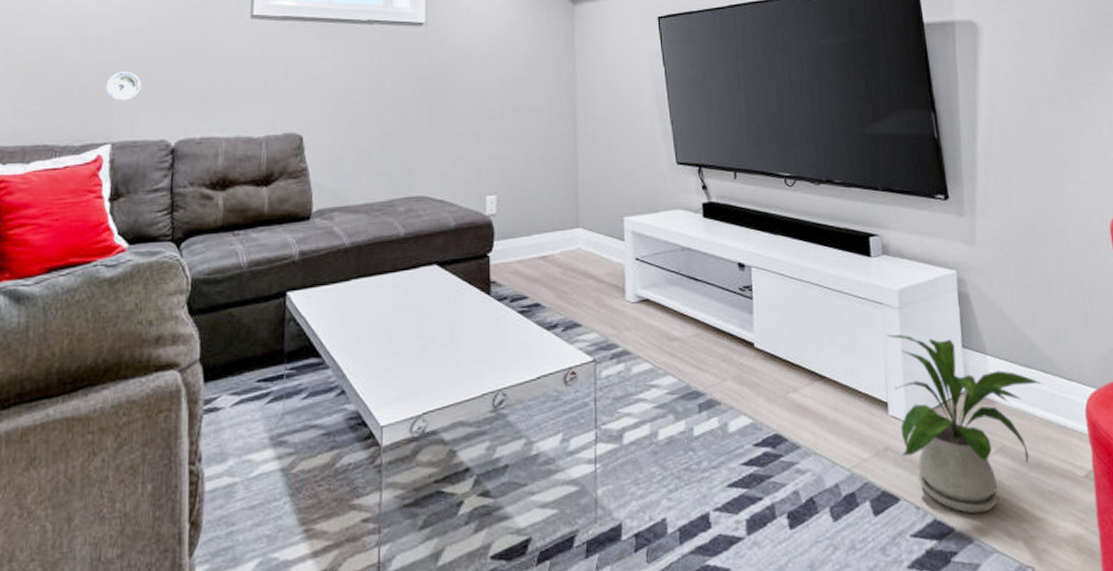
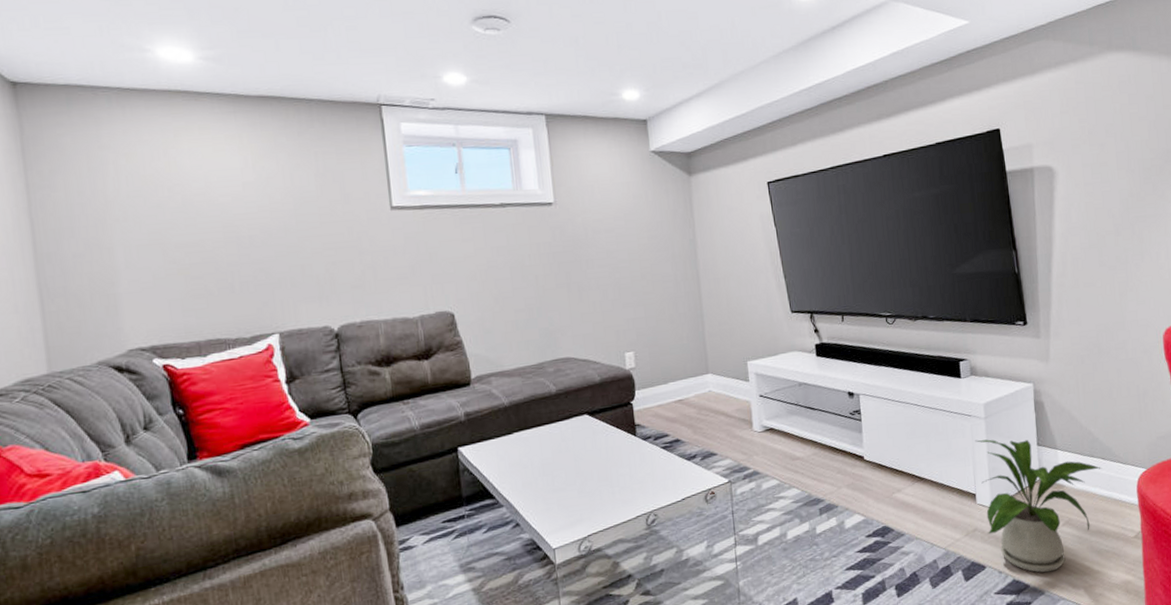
decorative plate: present [105,72,141,101] -> none [264,267,298,294]

